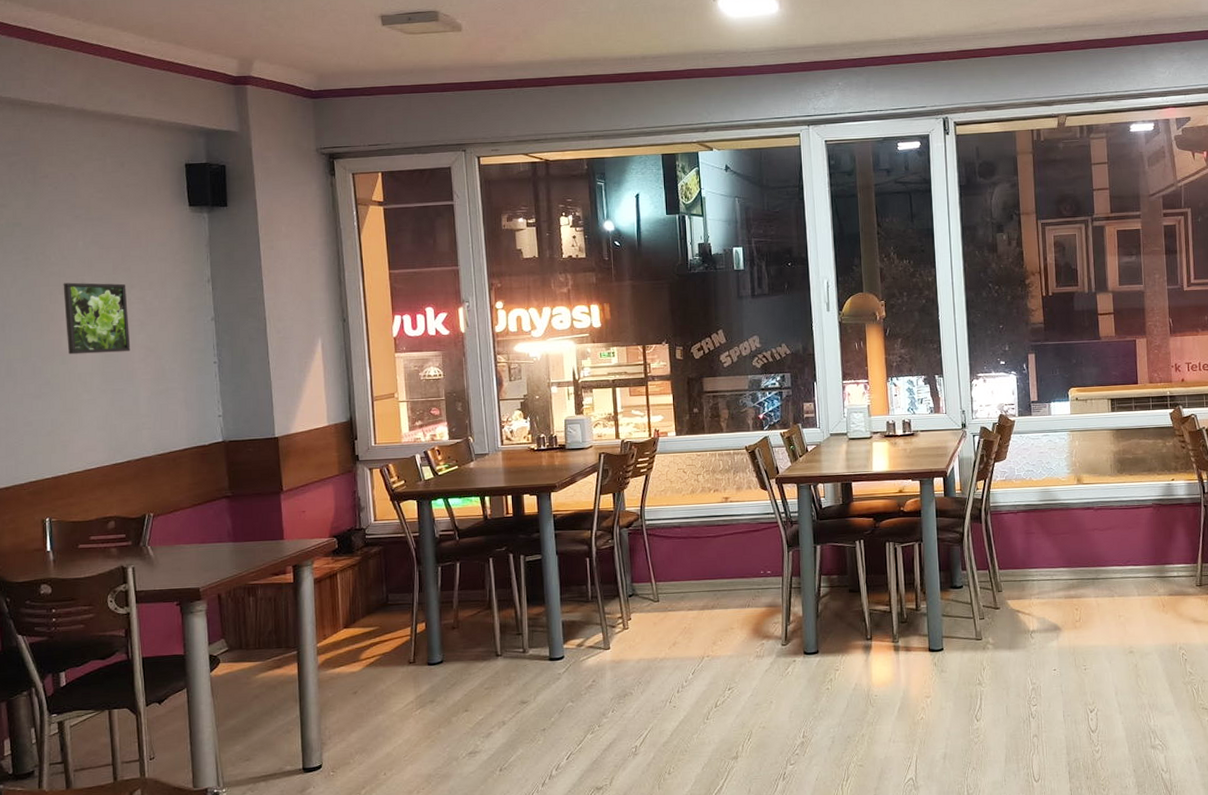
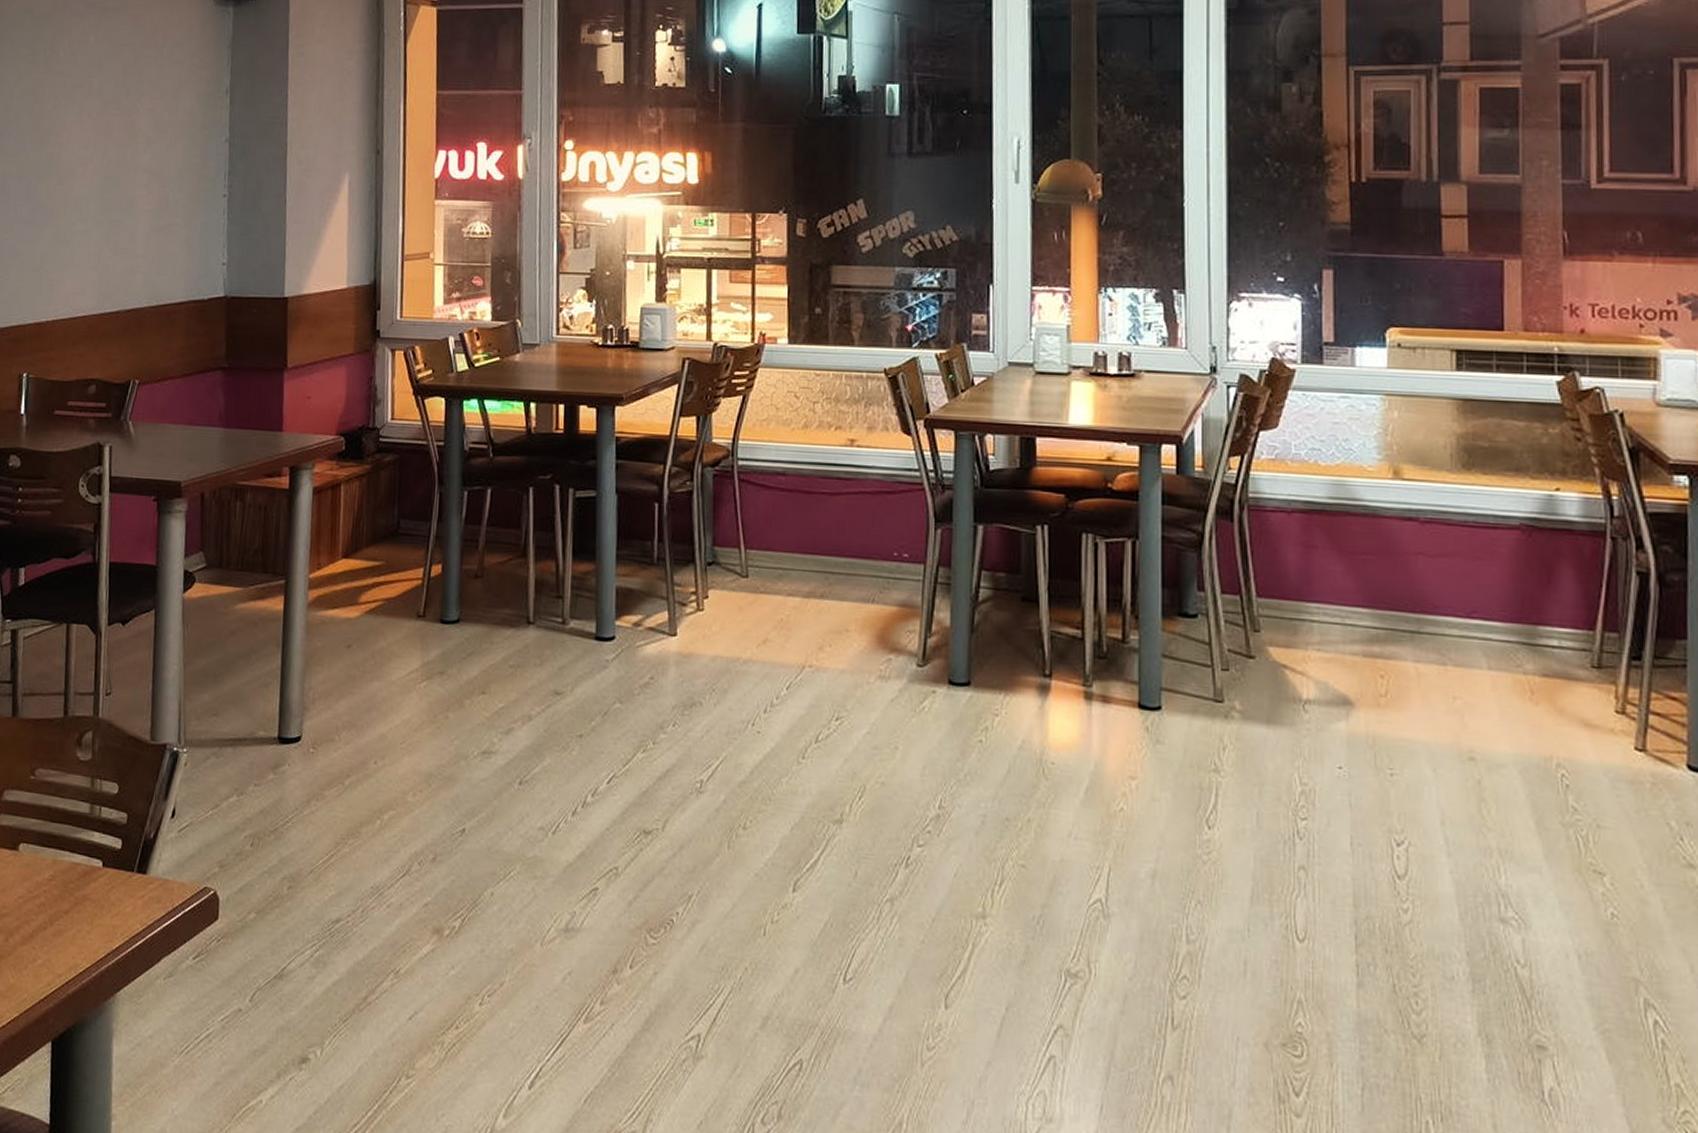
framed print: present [63,282,131,355] -> none [66,85,136,175]

